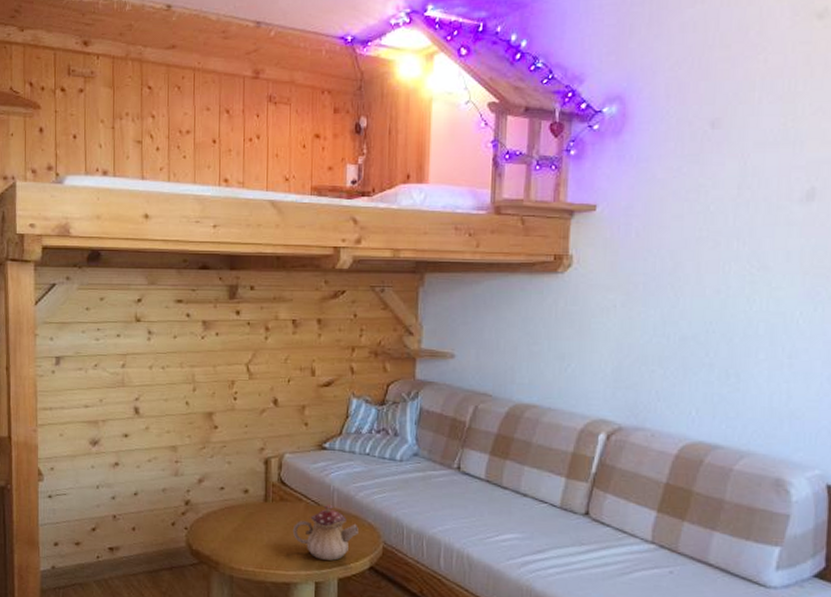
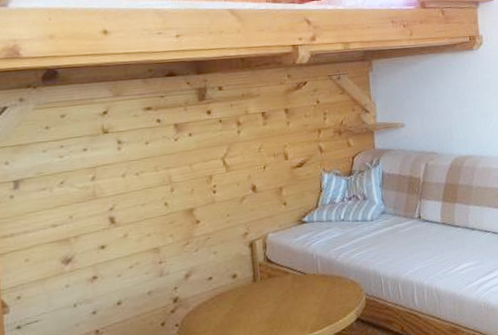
teapot: present [292,504,358,561] -> none [283,271,343,323]

